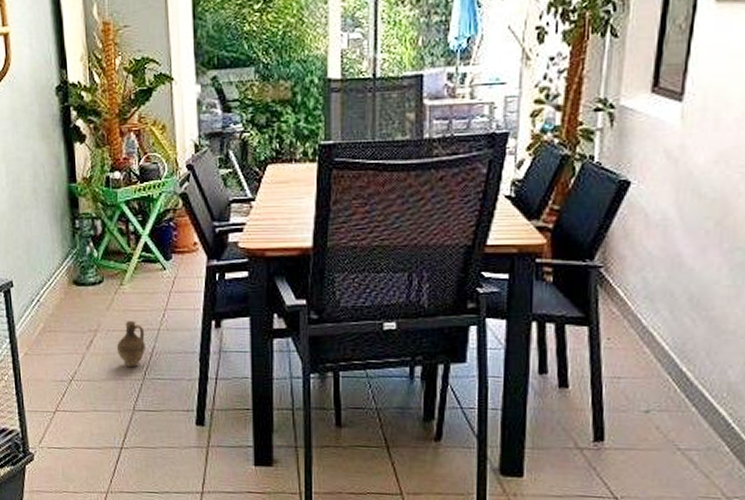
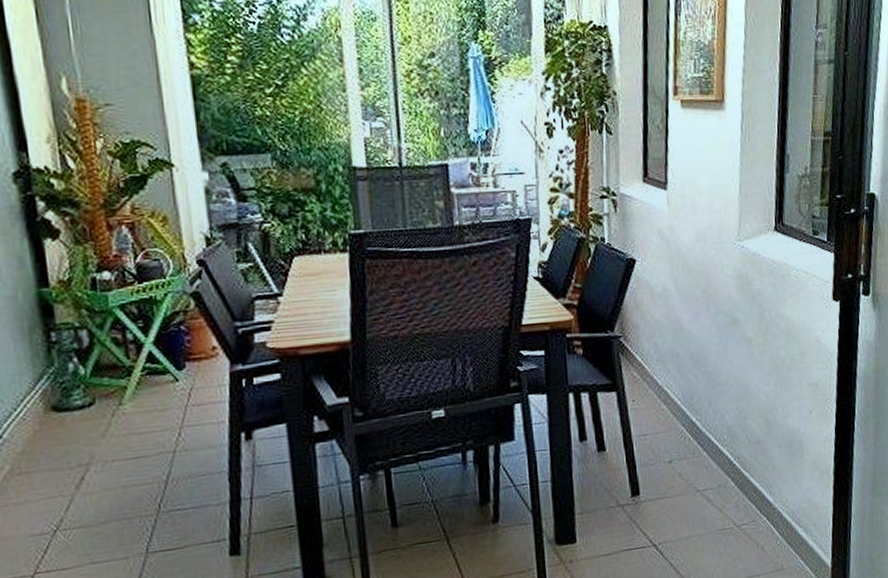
ceramic jug: present [116,320,145,368] -> none [118,445,158,503]

